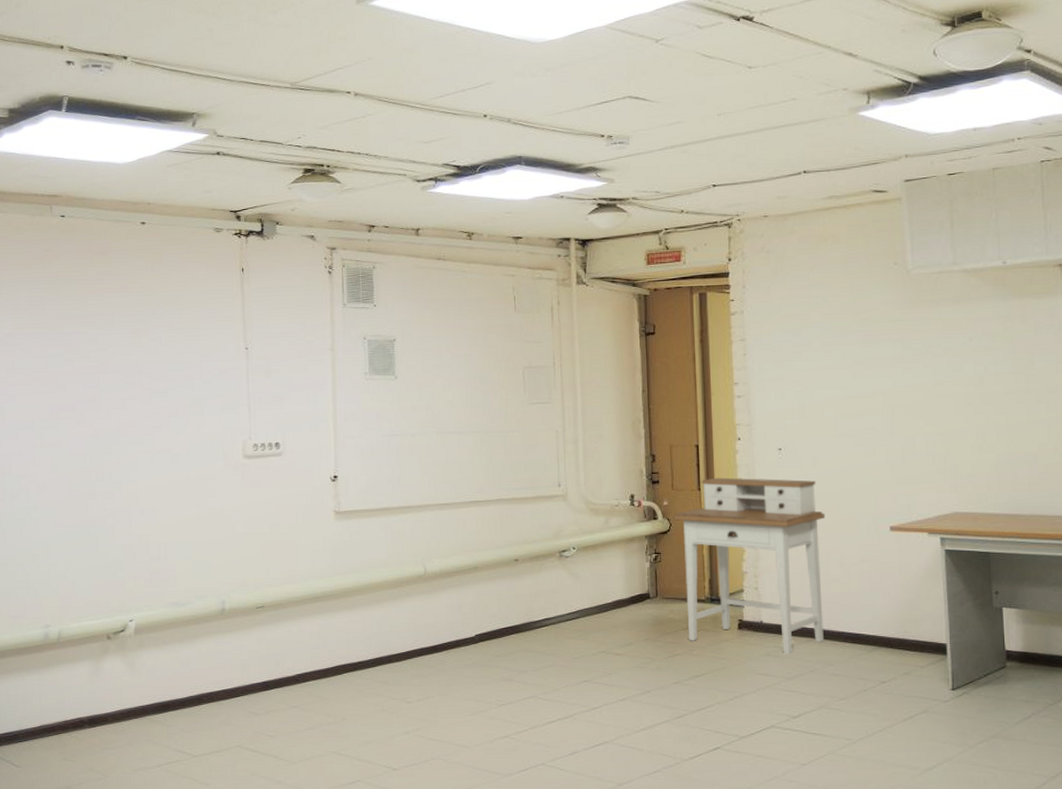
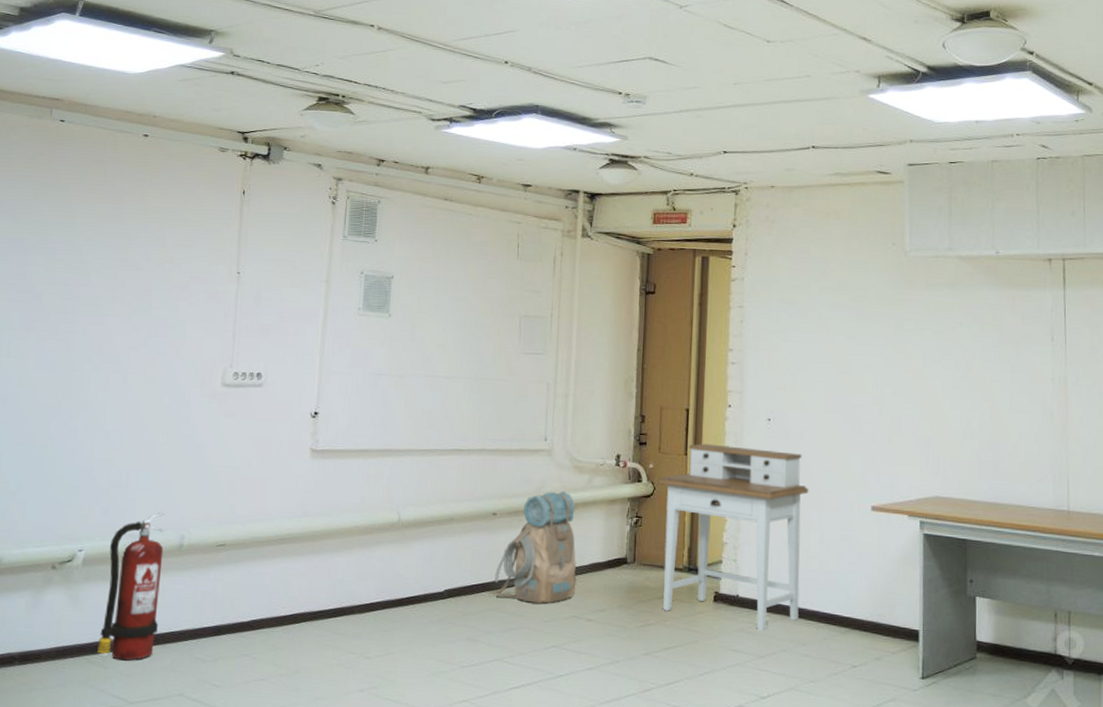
fire extinguisher: none [158,578,211,718] -> present [97,510,166,661]
backpack: none [518,534,602,642] -> present [489,491,577,604]

